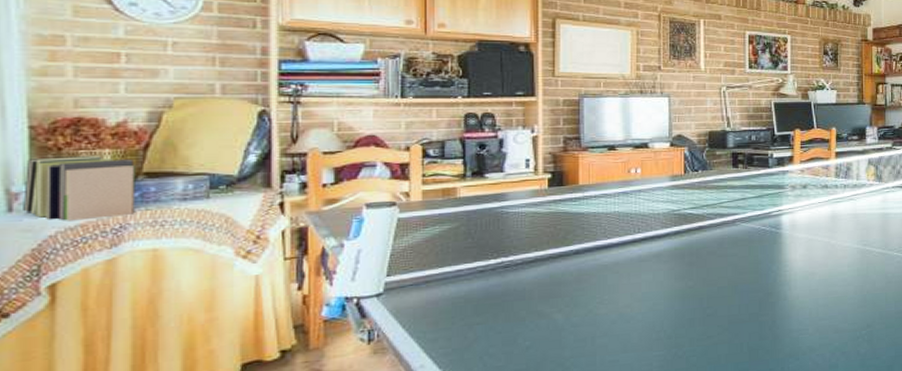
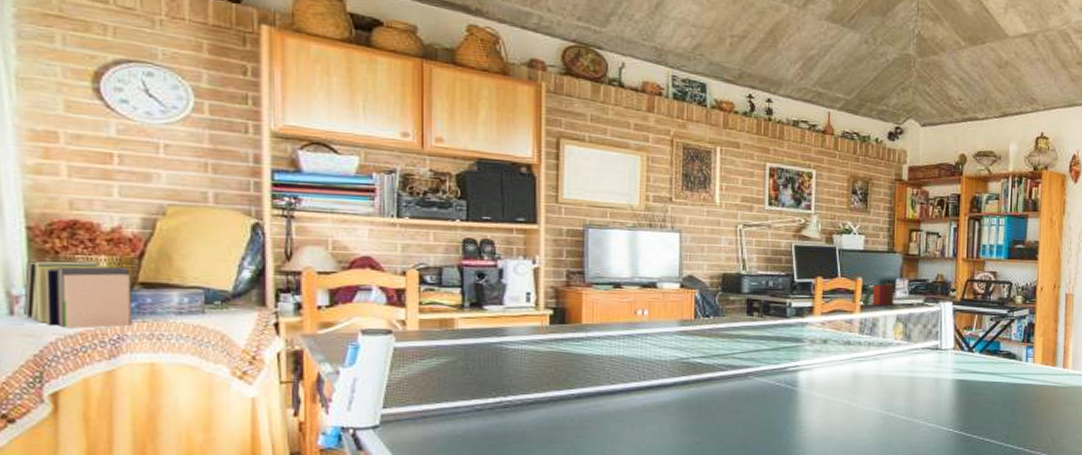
books: none [836,131,865,152] -> present [861,283,894,306]

